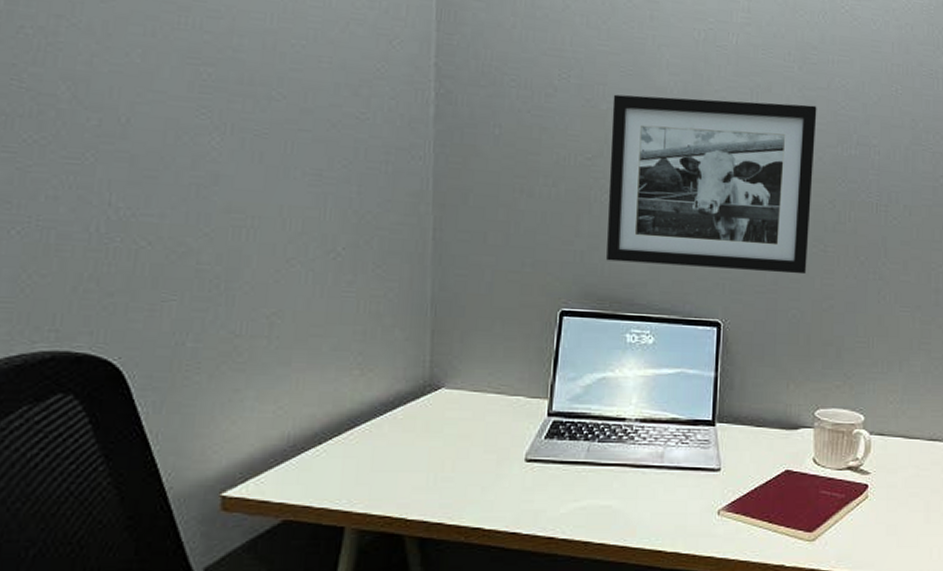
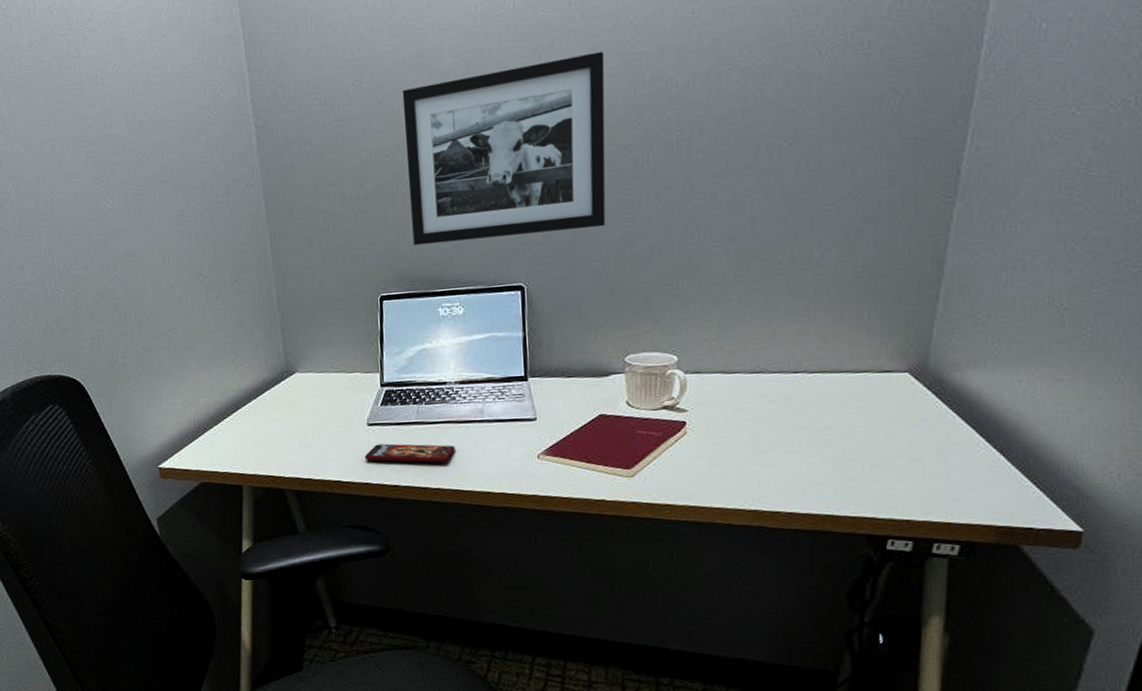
smartphone: none [516,485,627,513] -> present [364,443,455,463]

